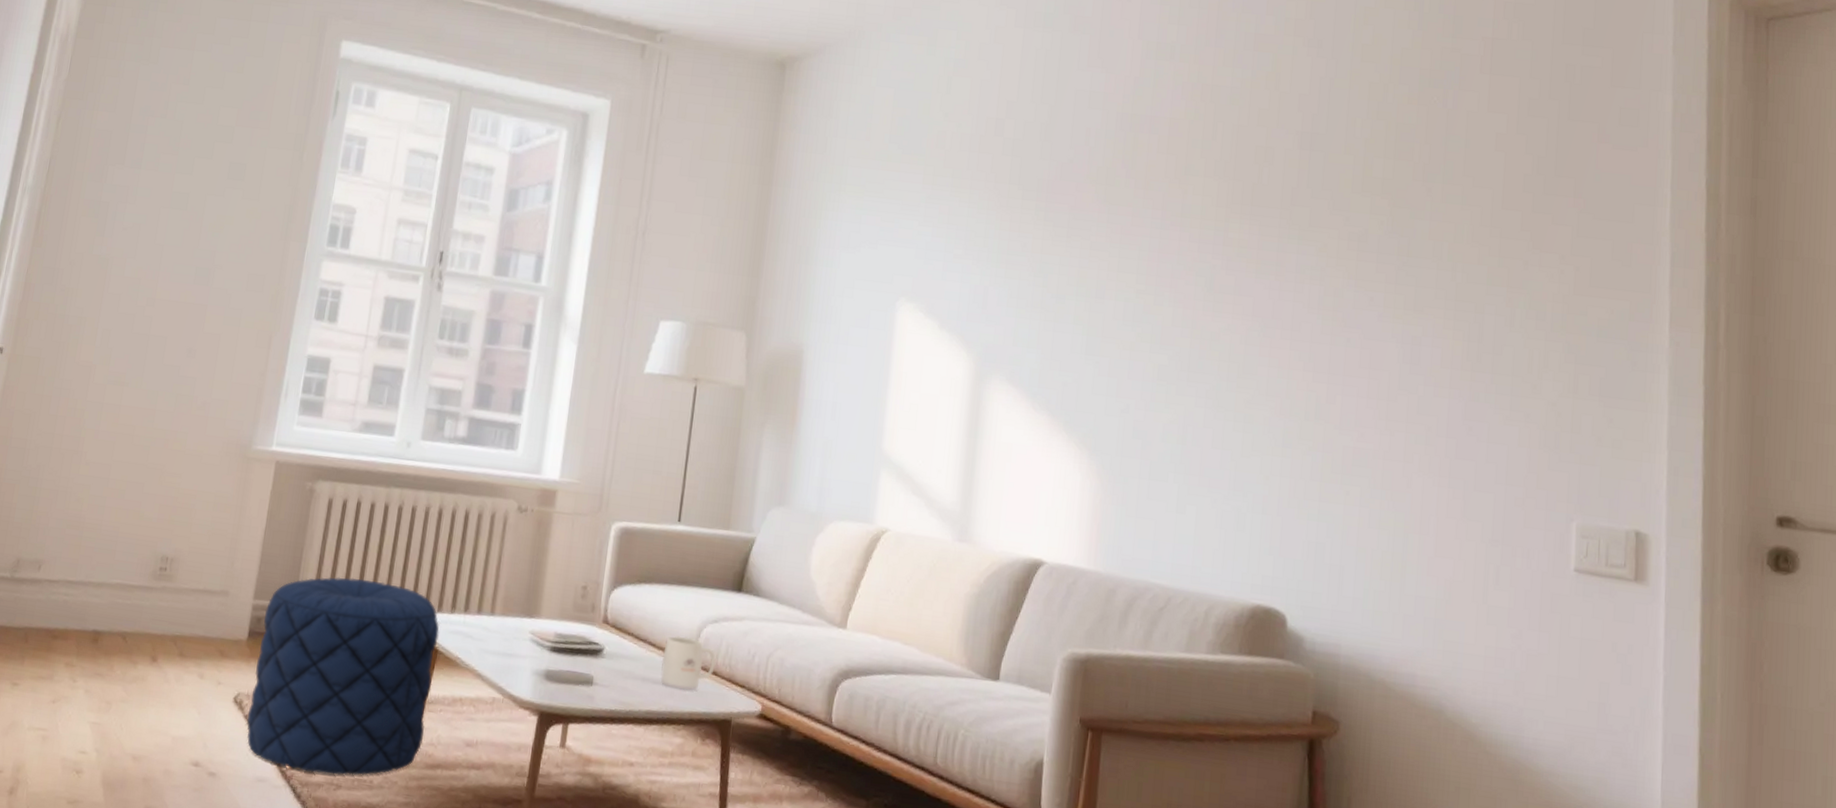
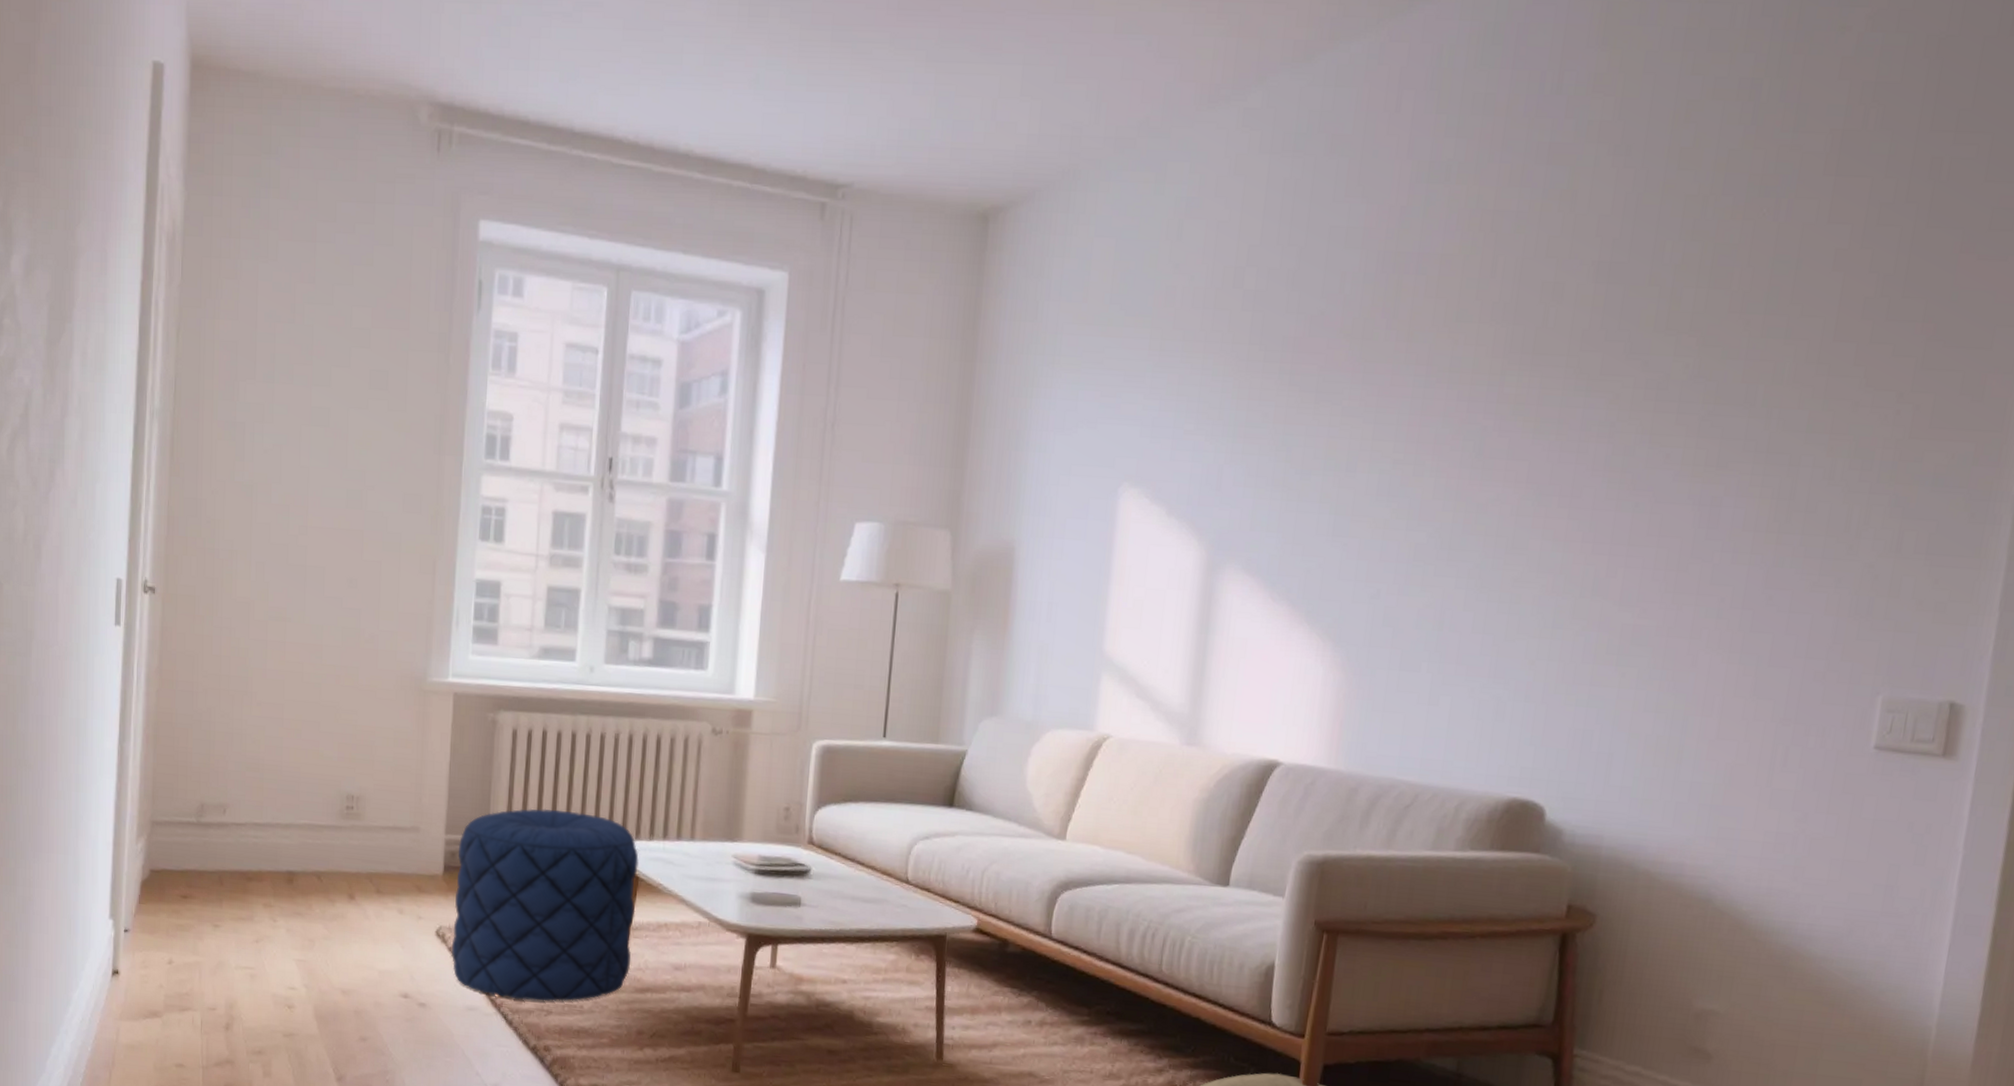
mug: present [660,636,716,690] -> none [871,854,928,908]

